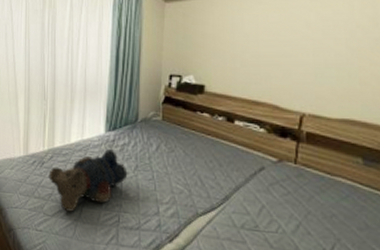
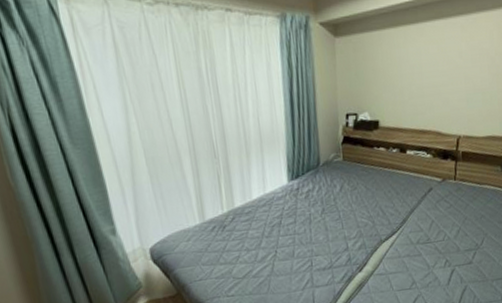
teddy bear: present [49,148,128,212] -> none [232,197,316,270]

